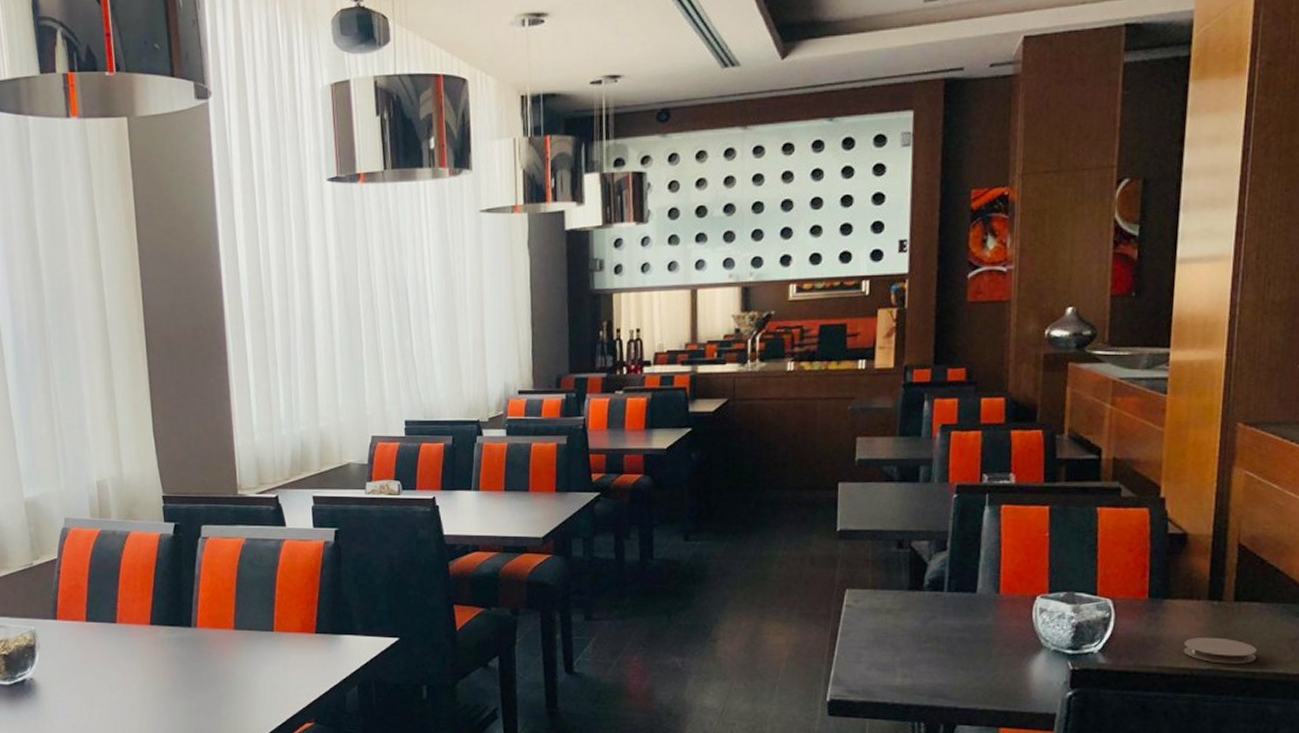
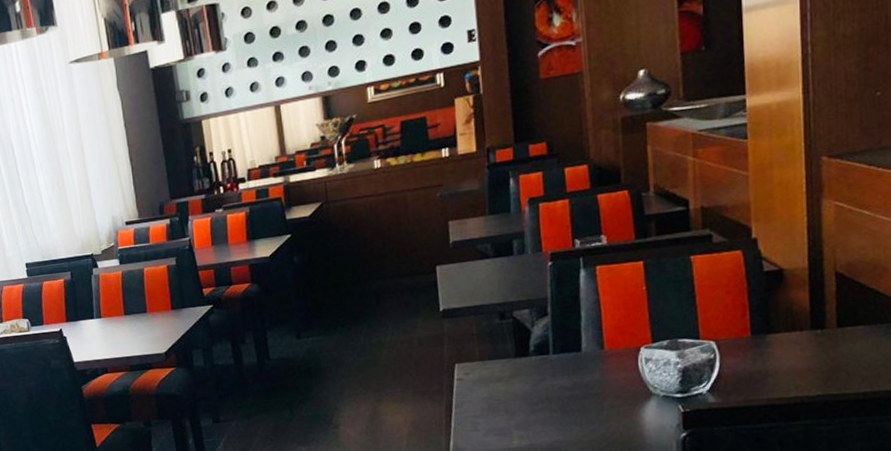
coaster: present [1183,637,1257,664] -> none [791,364,865,389]

